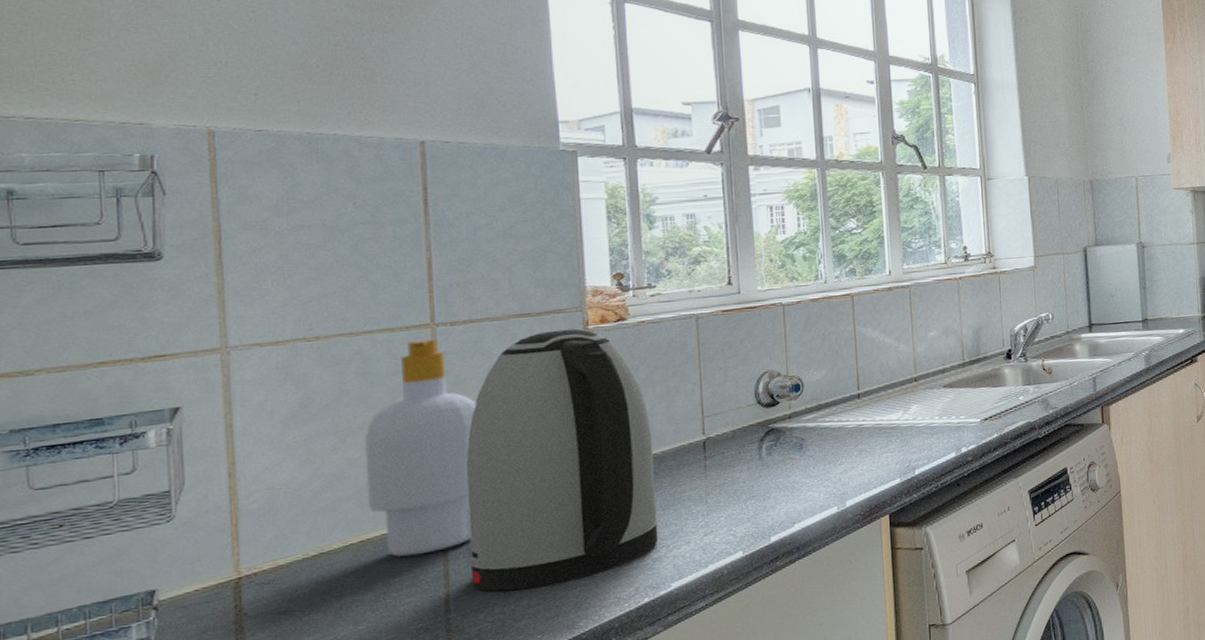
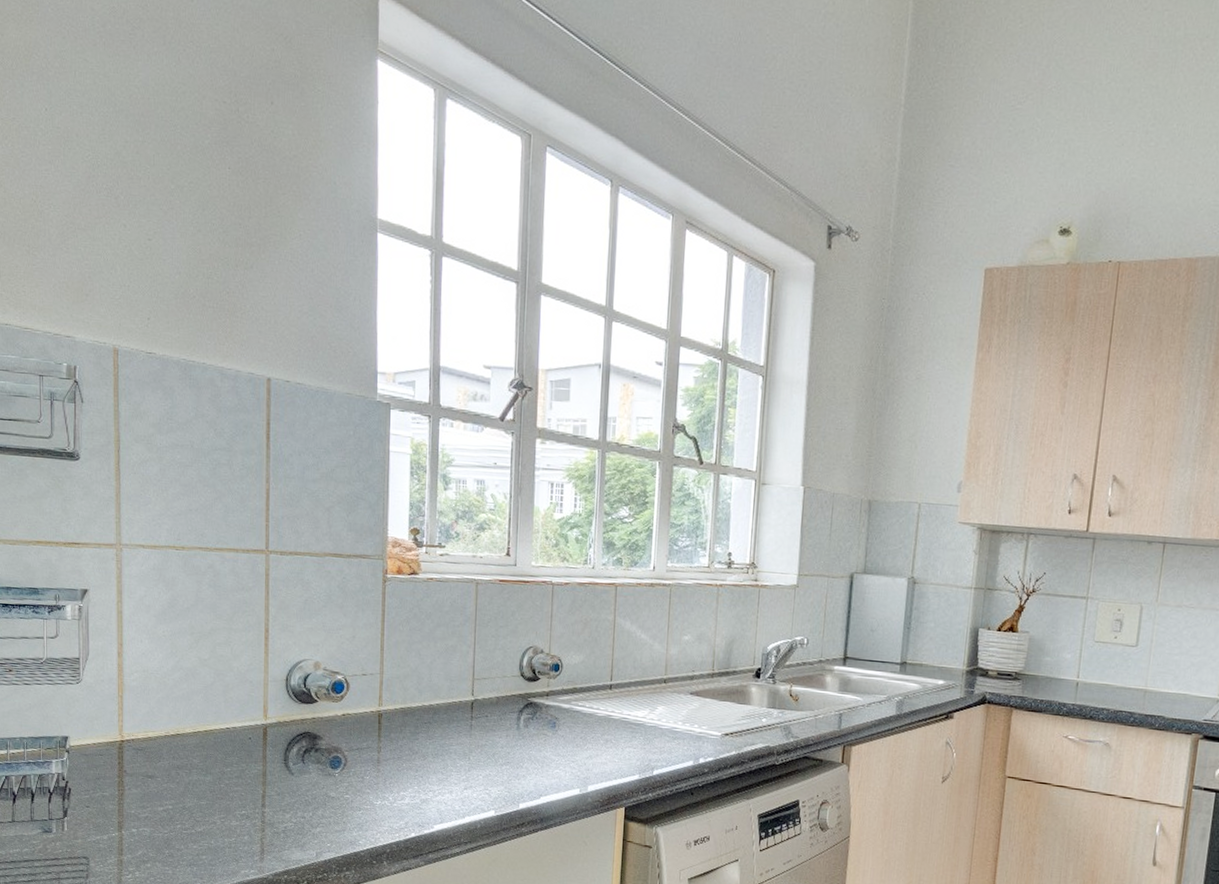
soap bottle: present [364,338,477,558] -> none [211,563,296,753]
kettle: present [465,329,659,591] -> none [282,573,431,802]

